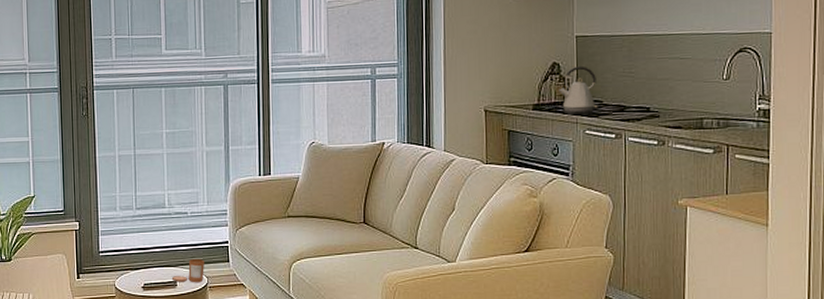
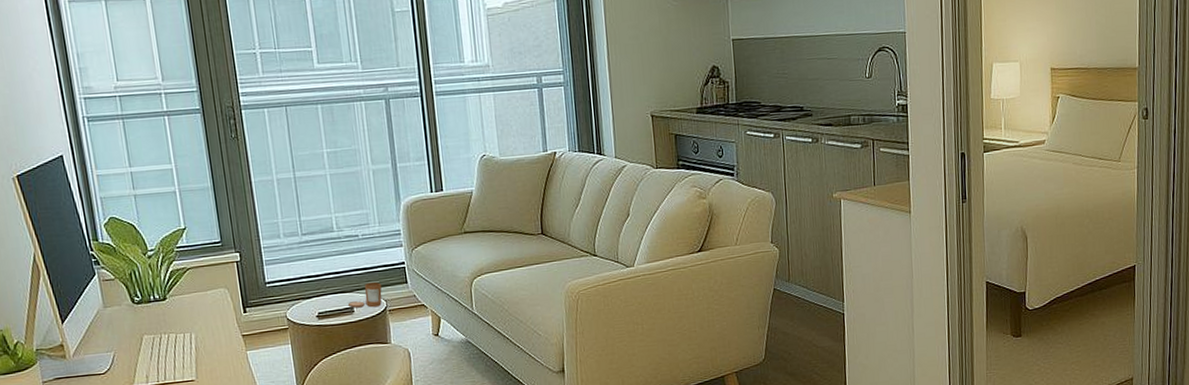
kettle: present [559,65,598,116] -> none [719,68,757,118]

